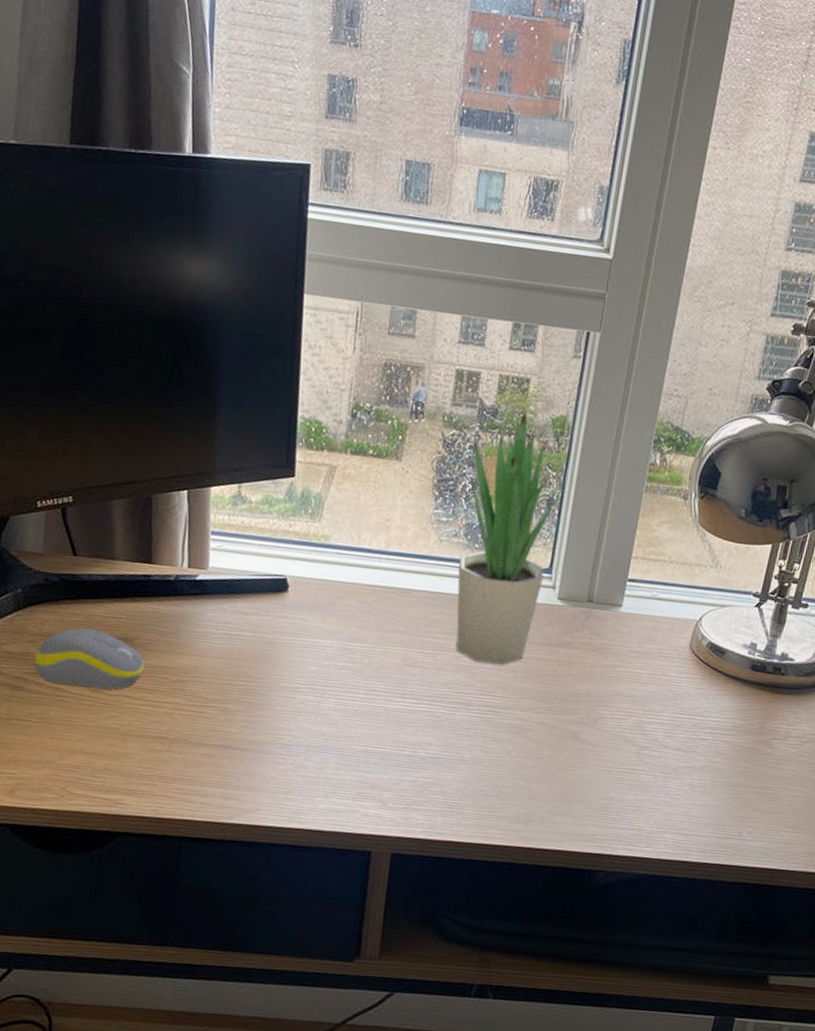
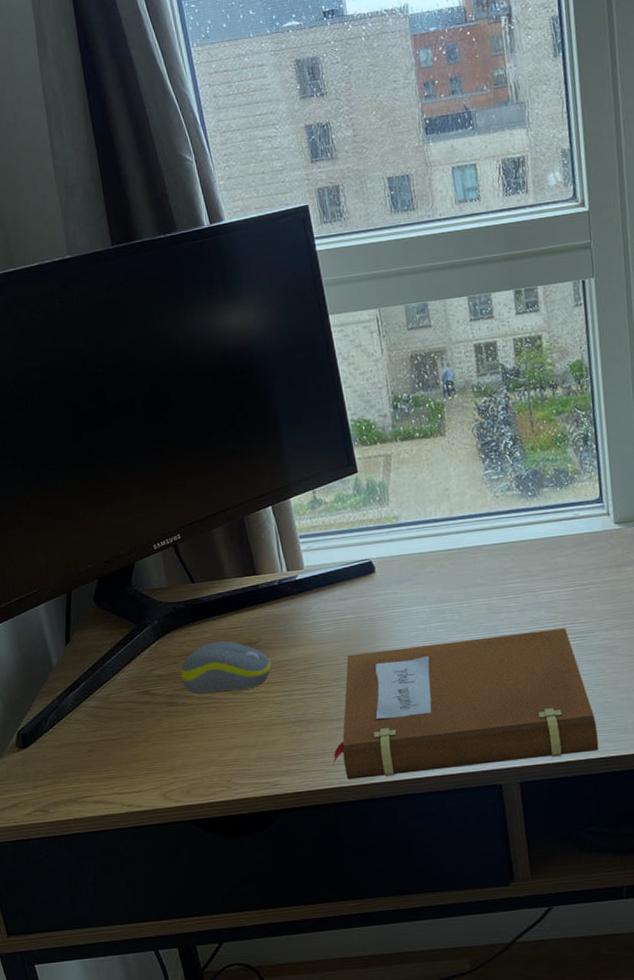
notebook: none [189,675,488,836] -> present [333,627,599,780]
potted plant: present [456,411,563,665] -> none [504,364,597,596]

